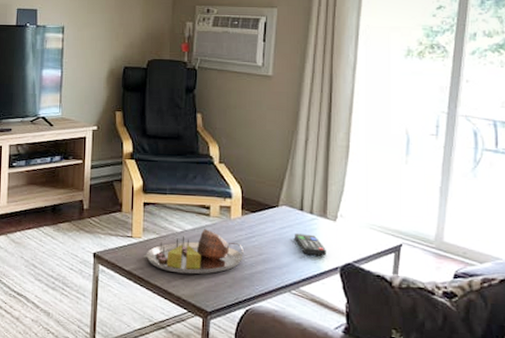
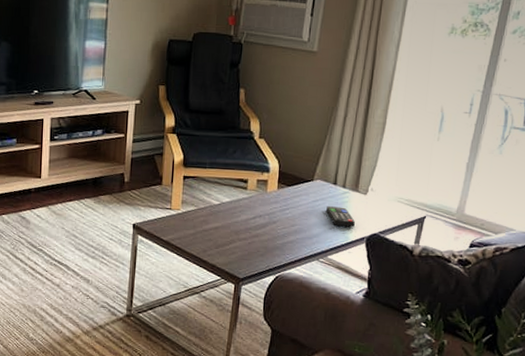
serving tray: present [143,229,244,274] -> none [180,202,277,244]

